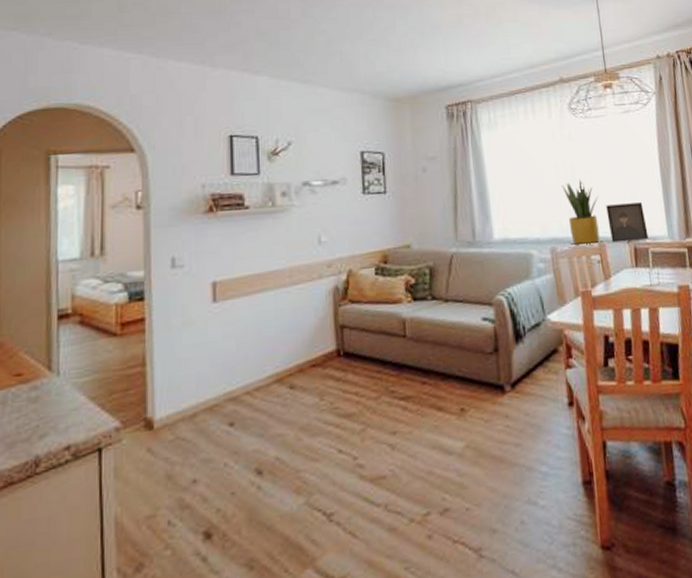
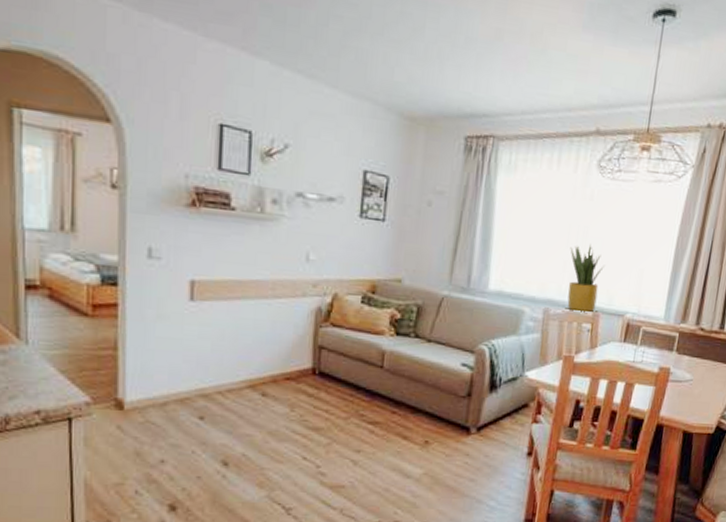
picture frame: present [606,202,649,243] -> none [606,276,648,318]

